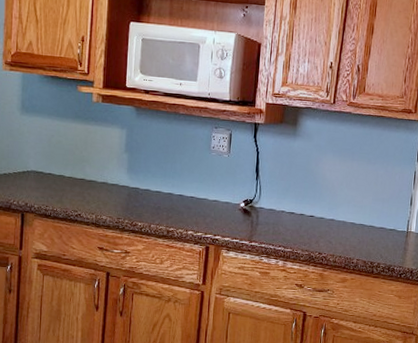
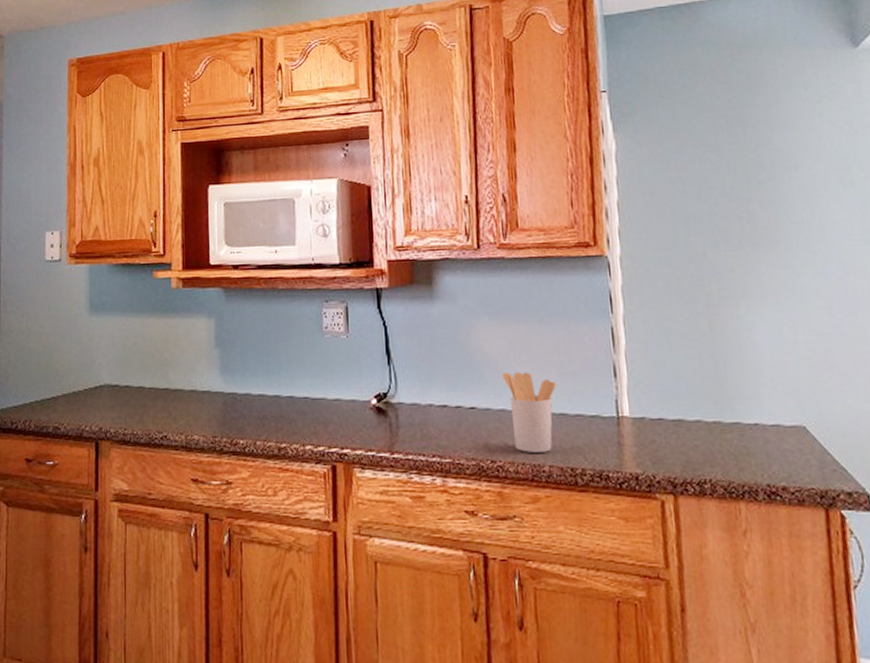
utensil holder: none [335,194,371,250] -> present [502,372,557,453]

